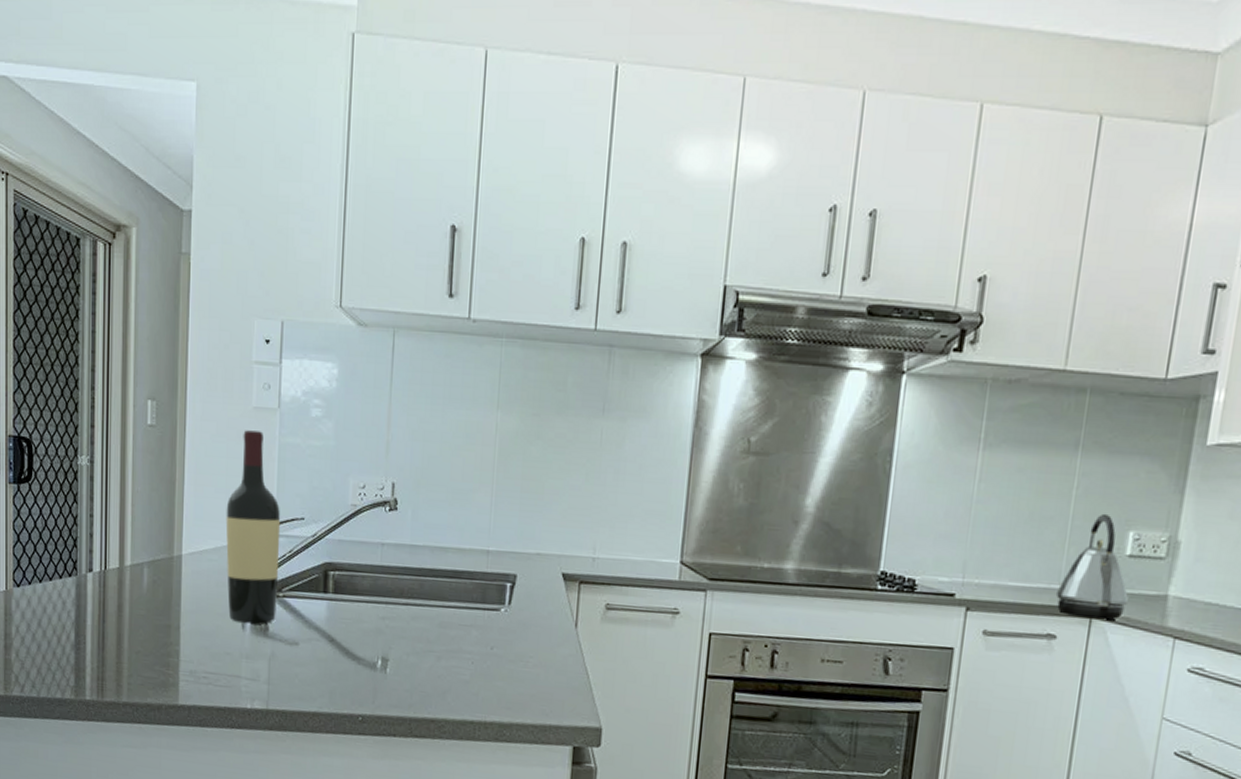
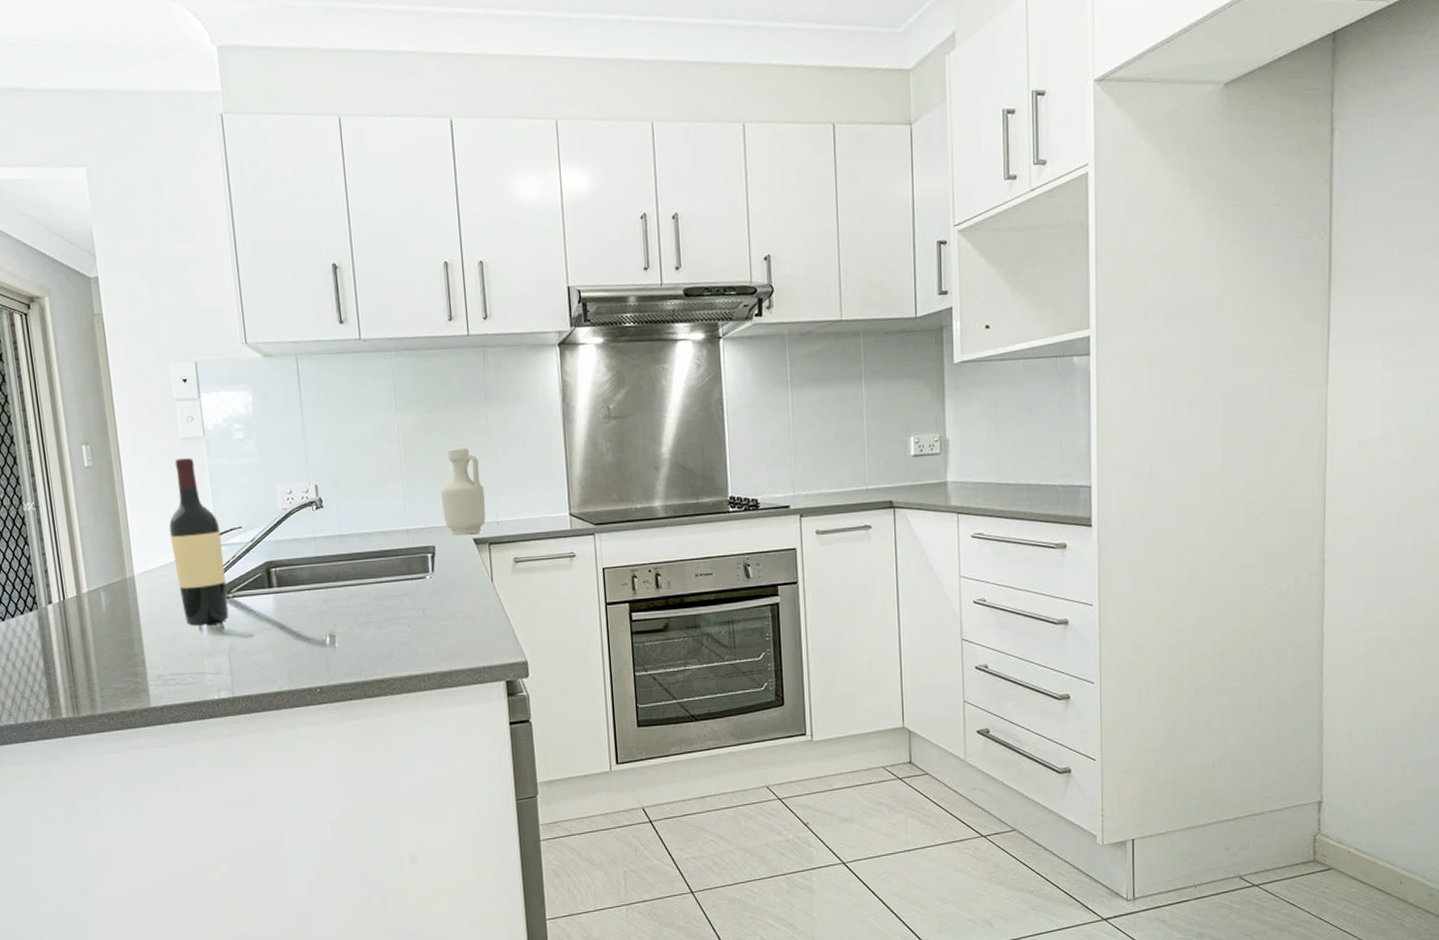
ceramic jug: none [532,464,584,568] -> present [441,448,486,536]
kettle: present [1055,513,1129,621] -> none [865,426,920,509]

